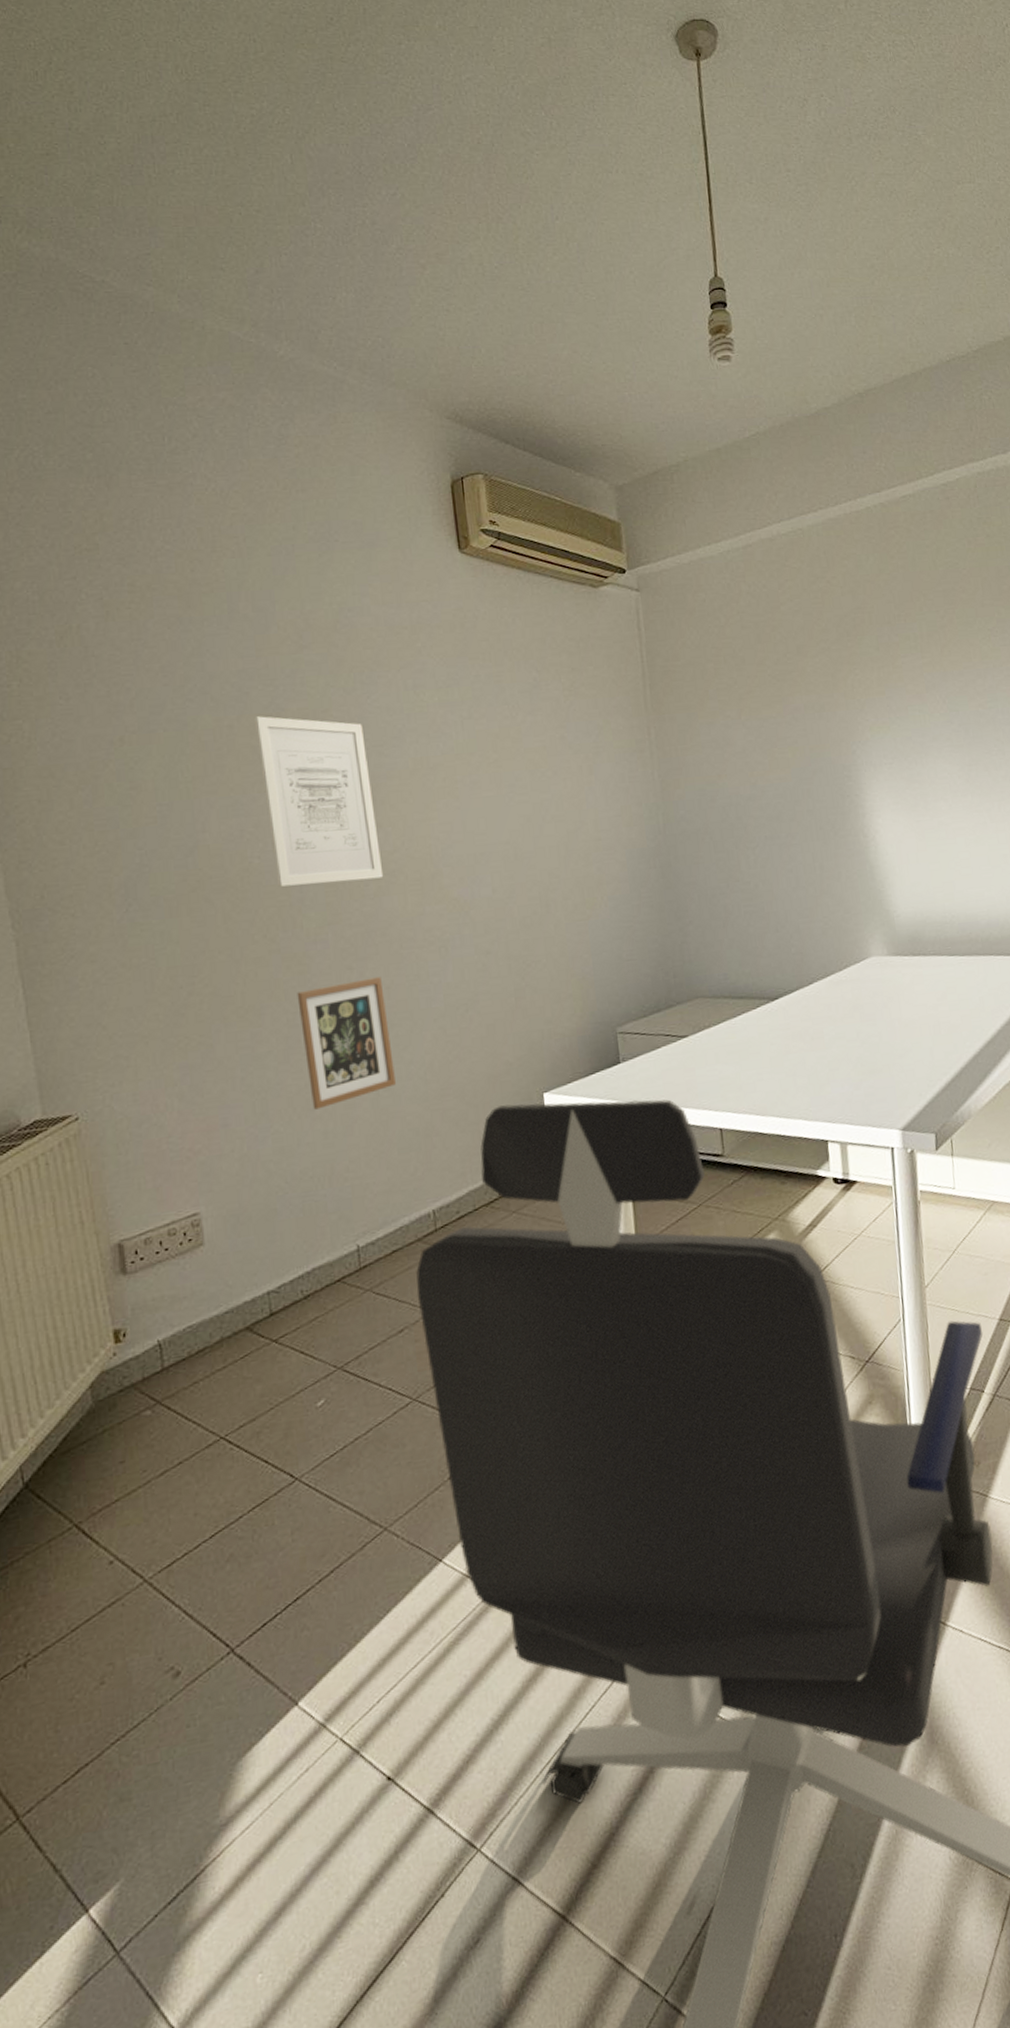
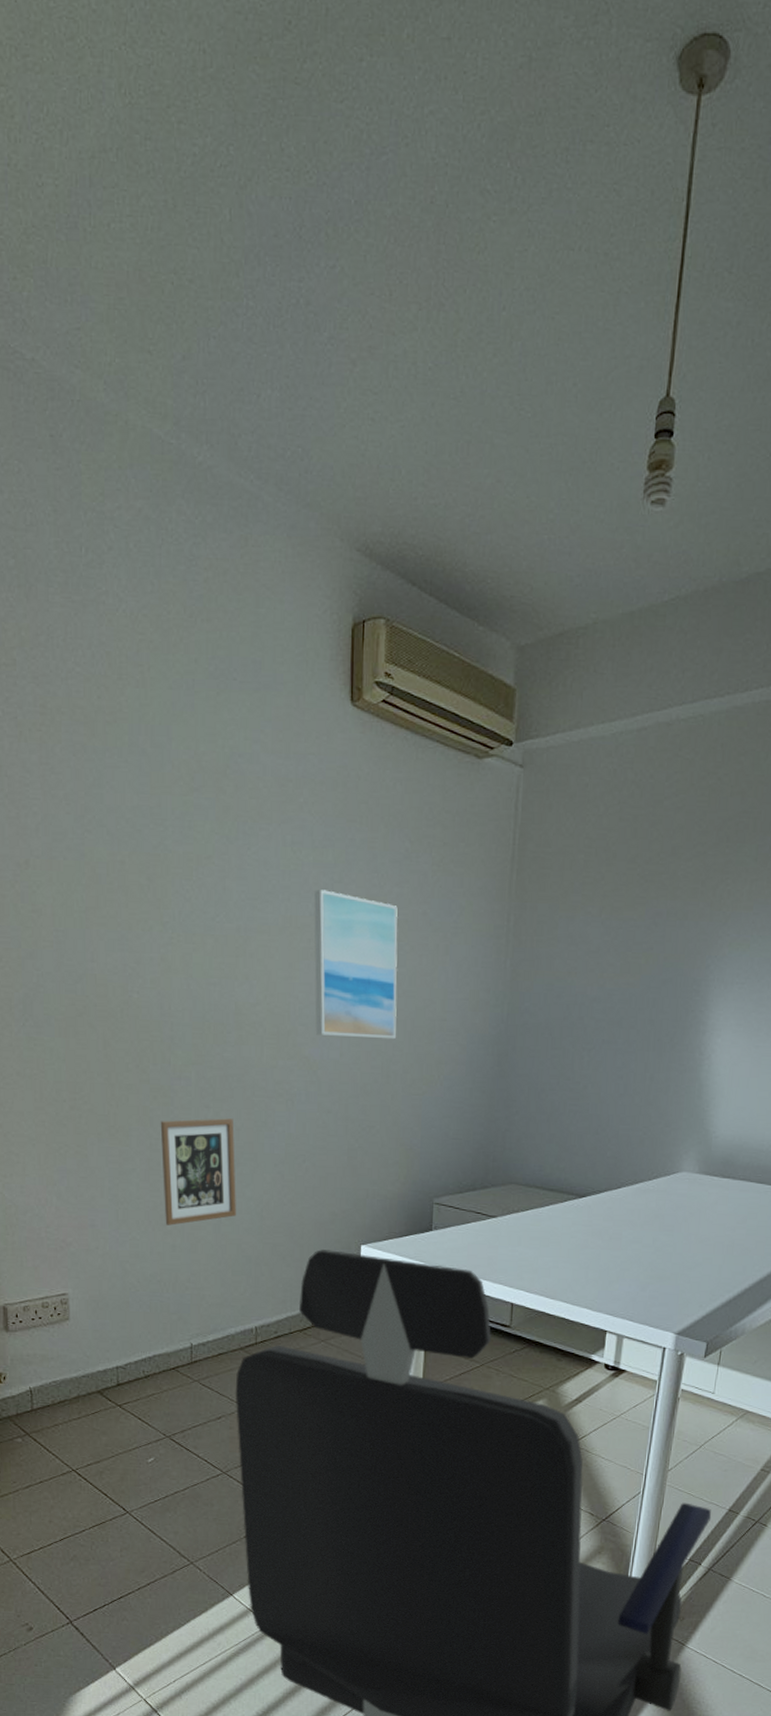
wall art: present [255,716,384,887] -> none [144,855,245,1028]
wall art: none [444,727,550,874] -> present [314,889,398,1040]

